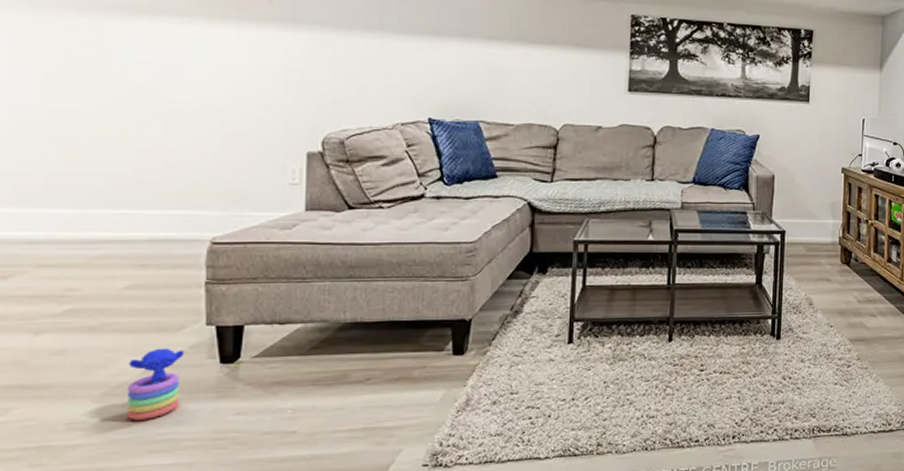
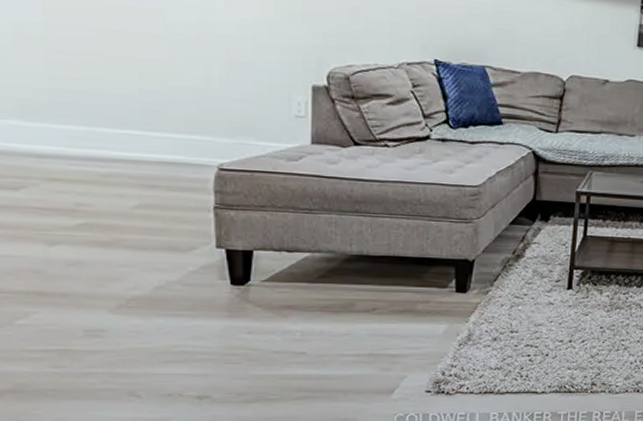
stacking toy: present [126,348,185,421] -> none [141,266,196,332]

